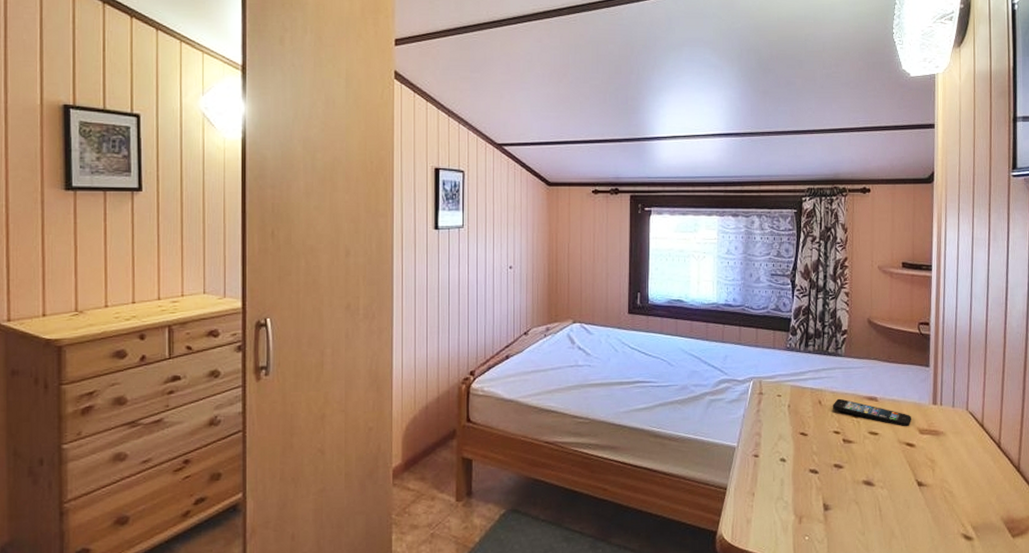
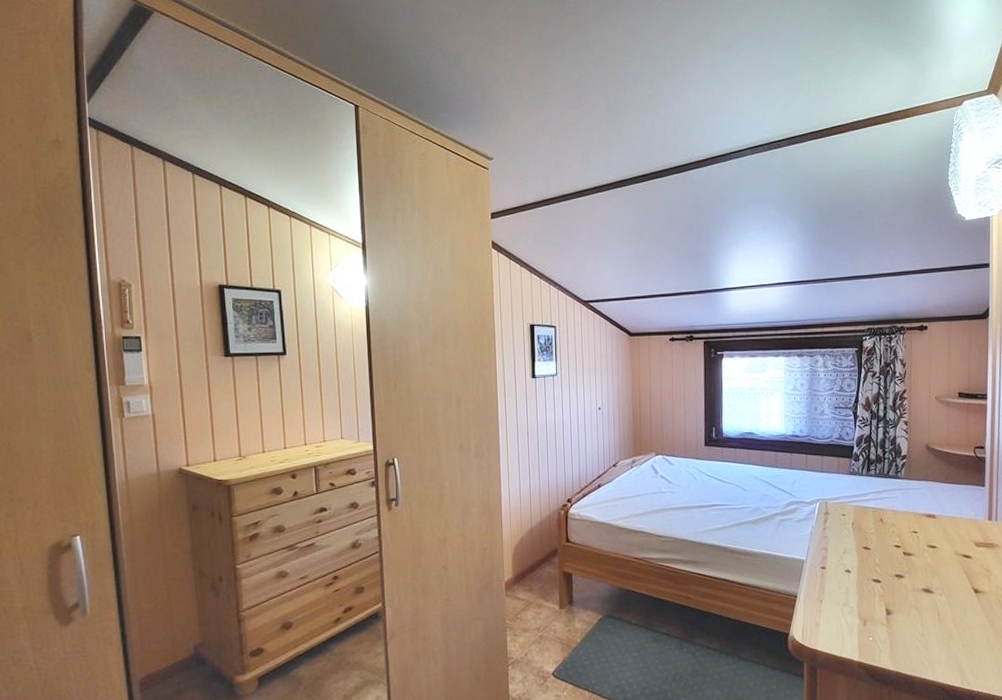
smartphone: present [833,398,911,427] -> none [894,516,968,541]

